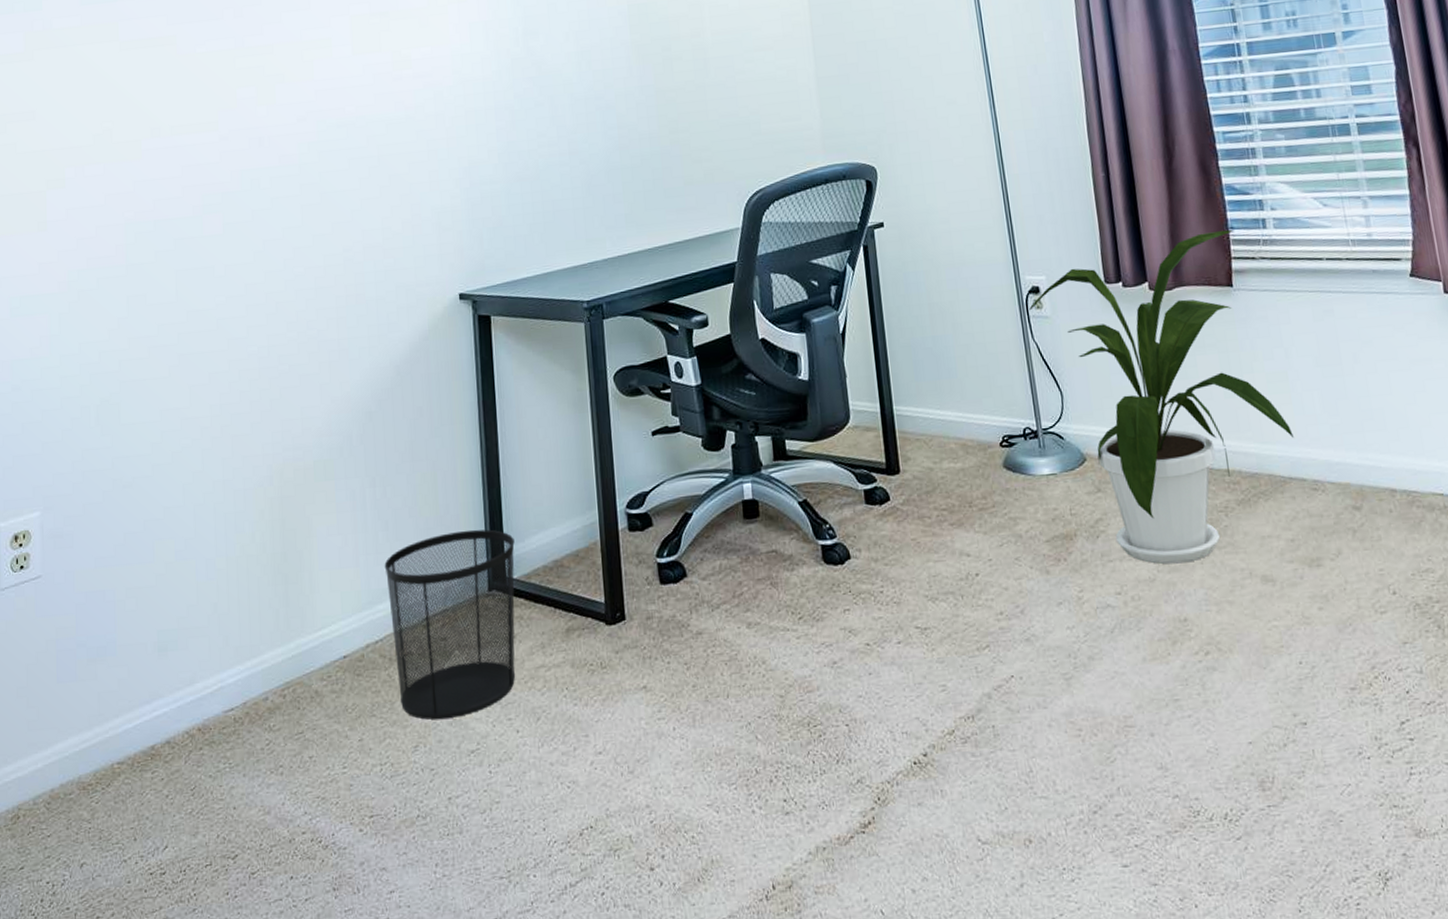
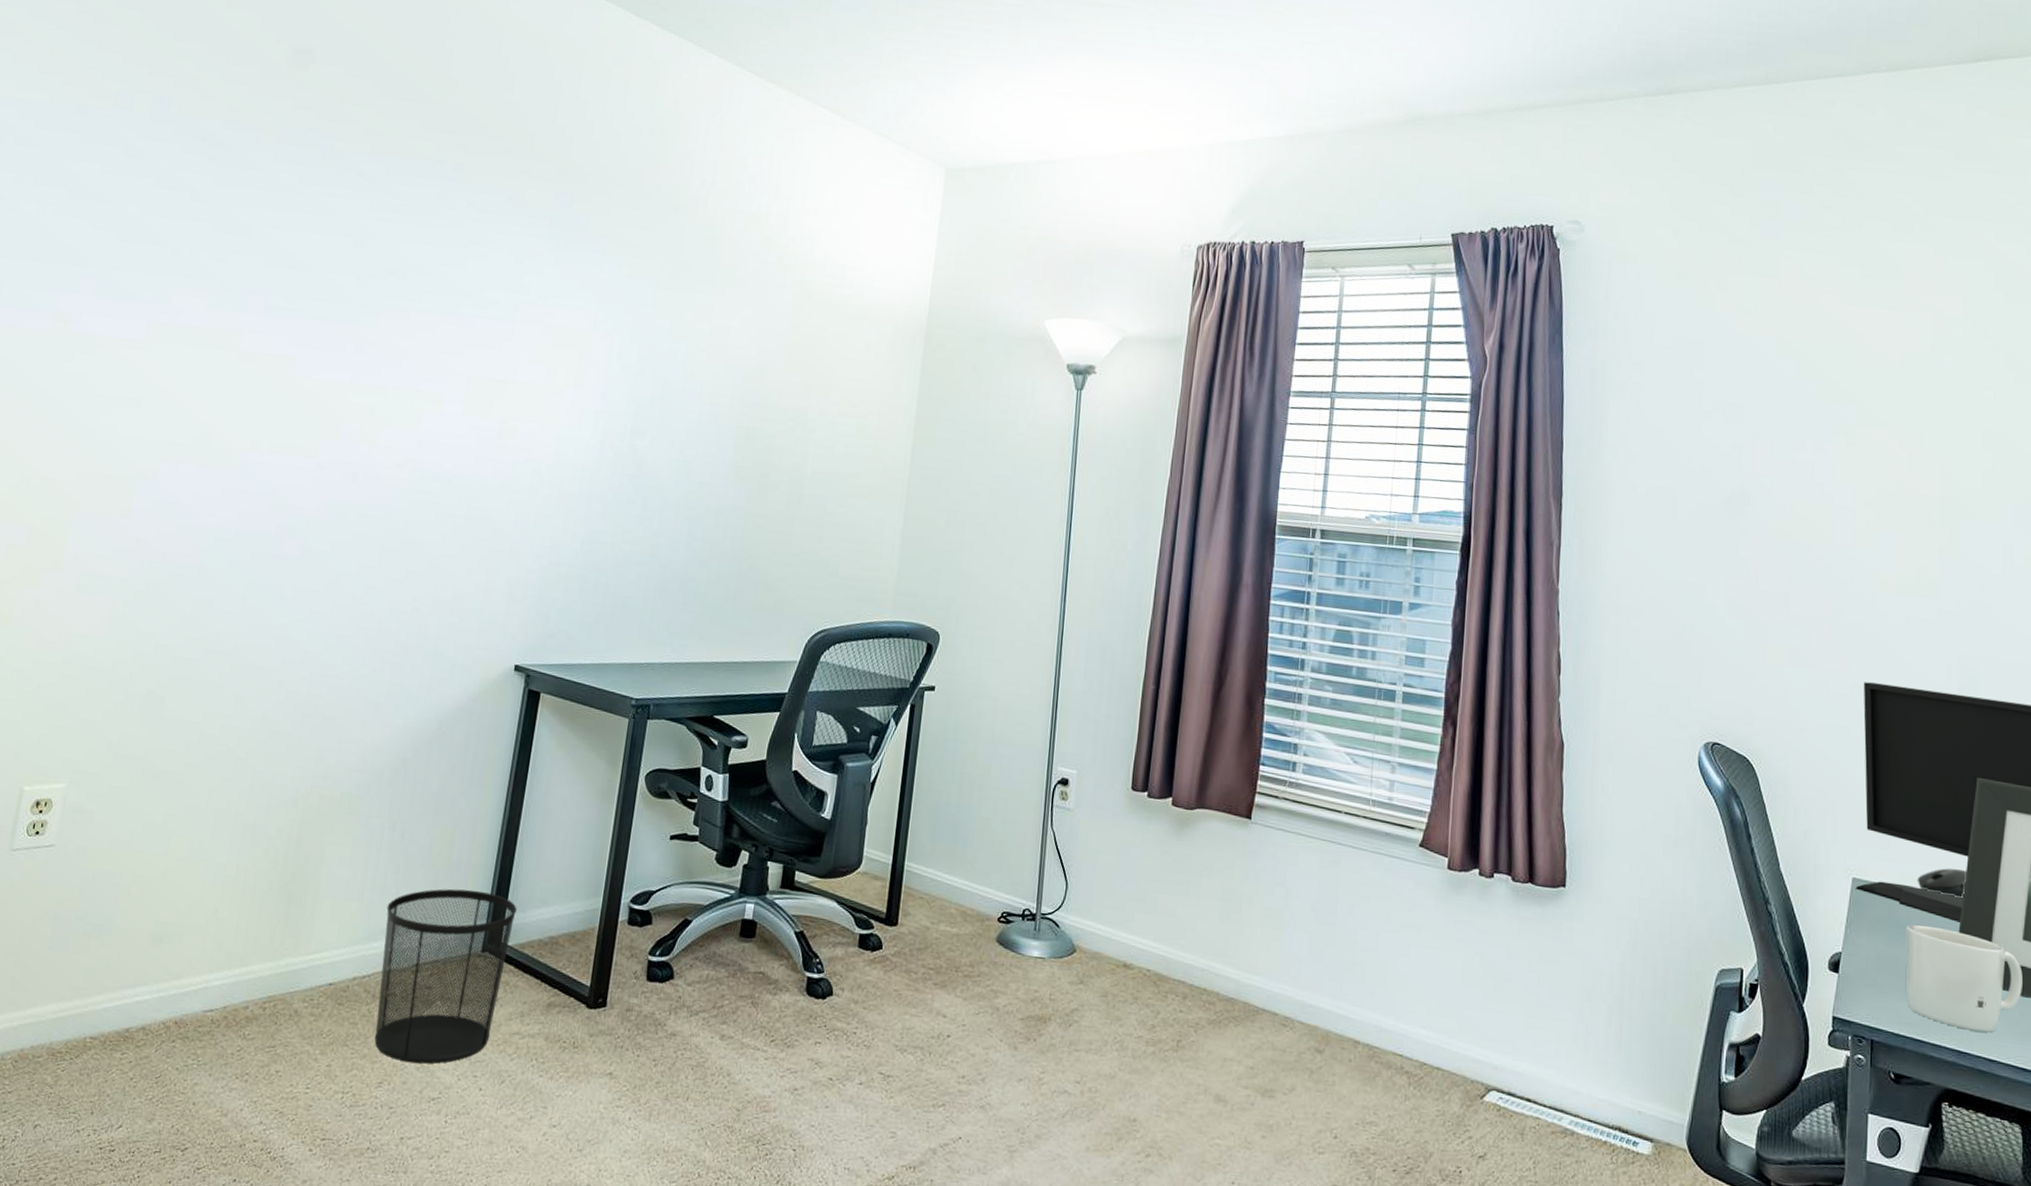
house plant: present [1029,229,1295,565] -> none [1054,762,1276,1068]

